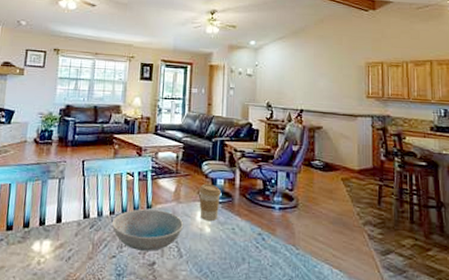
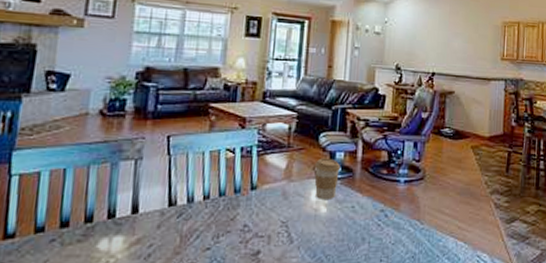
dish: present [112,208,184,251] -> none [206,190,296,239]

